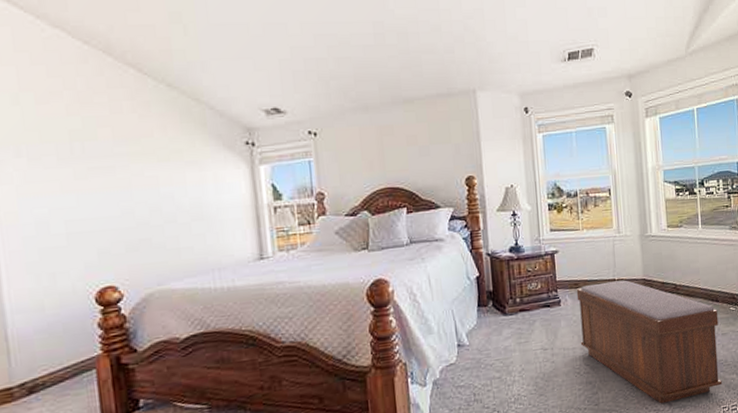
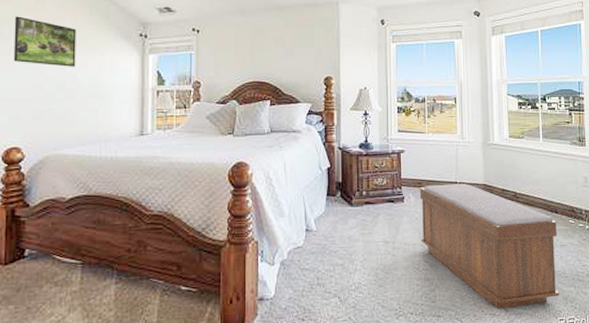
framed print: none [86,130,172,187] -> present [13,16,76,67]

